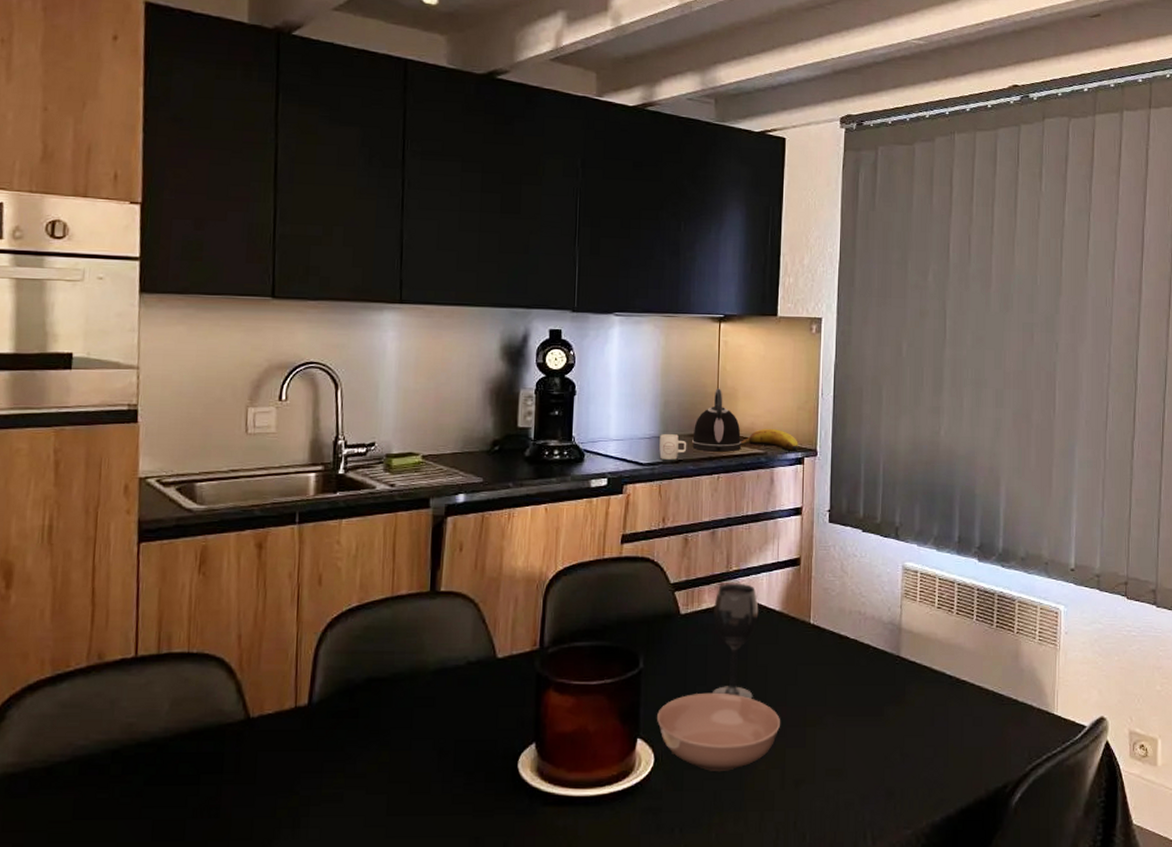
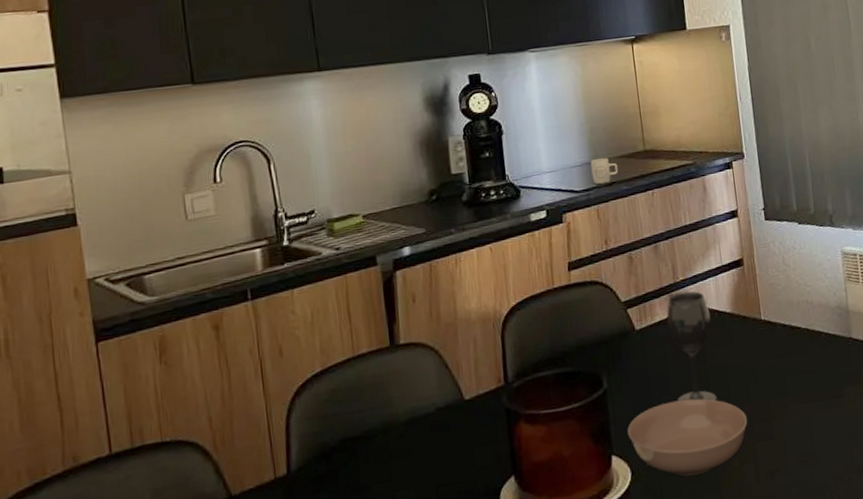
kettle: present [692,388,742,452] -> none [622,107,671,170]
fruit: present [741,428,798,452] -> none [669,138,725,159]

